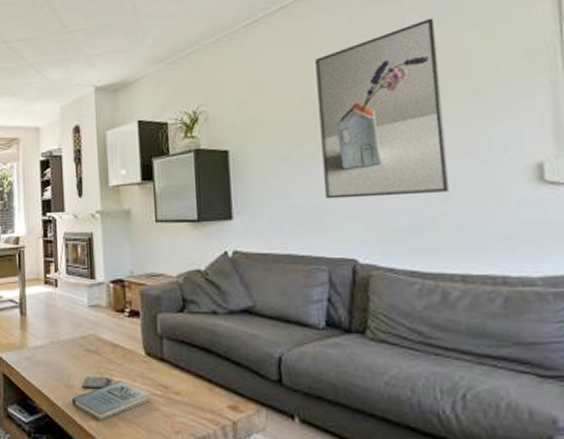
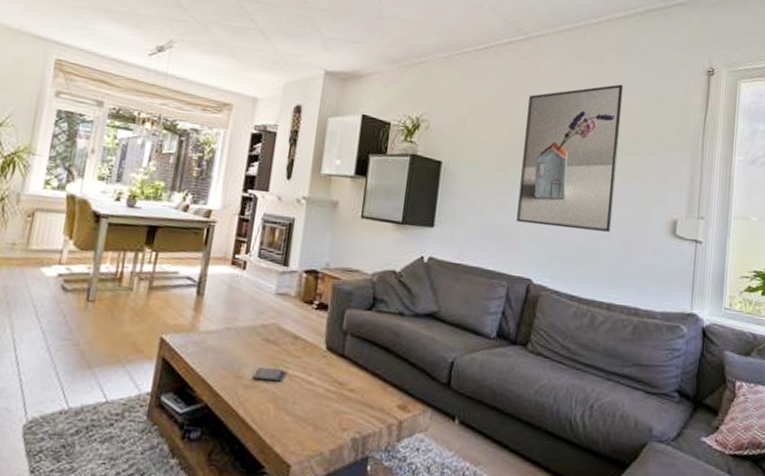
book: present [71,381,150,422] -> none [237,374,324,416]

